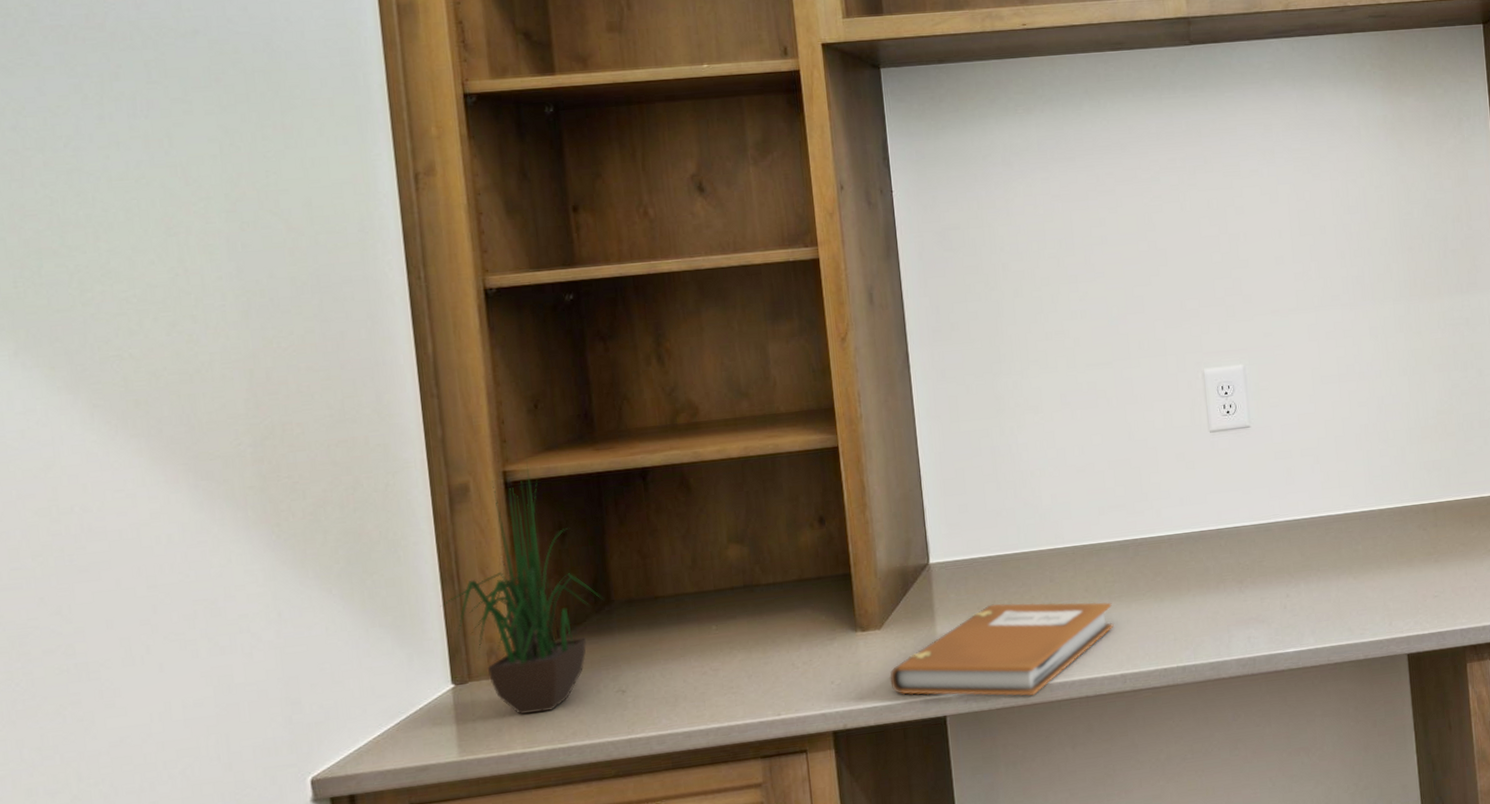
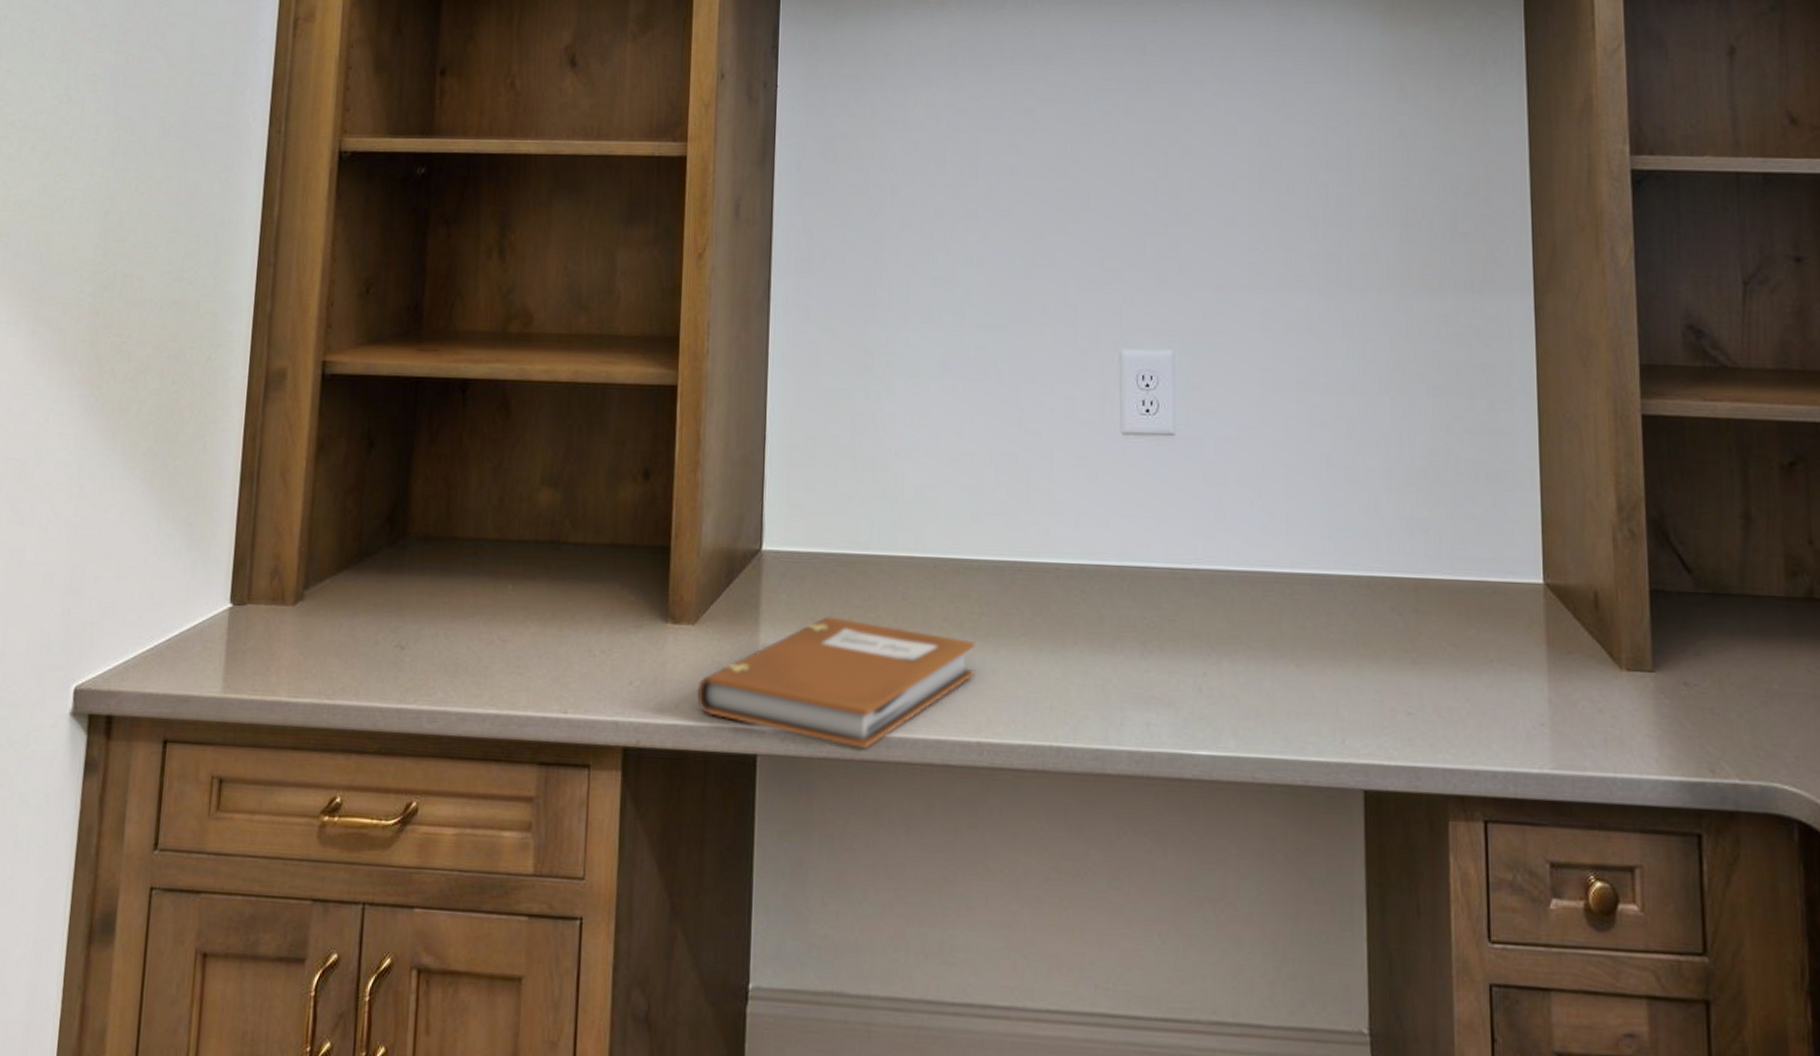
potted plant: present [440,459,606,714] -> none [234,350,401,657]

